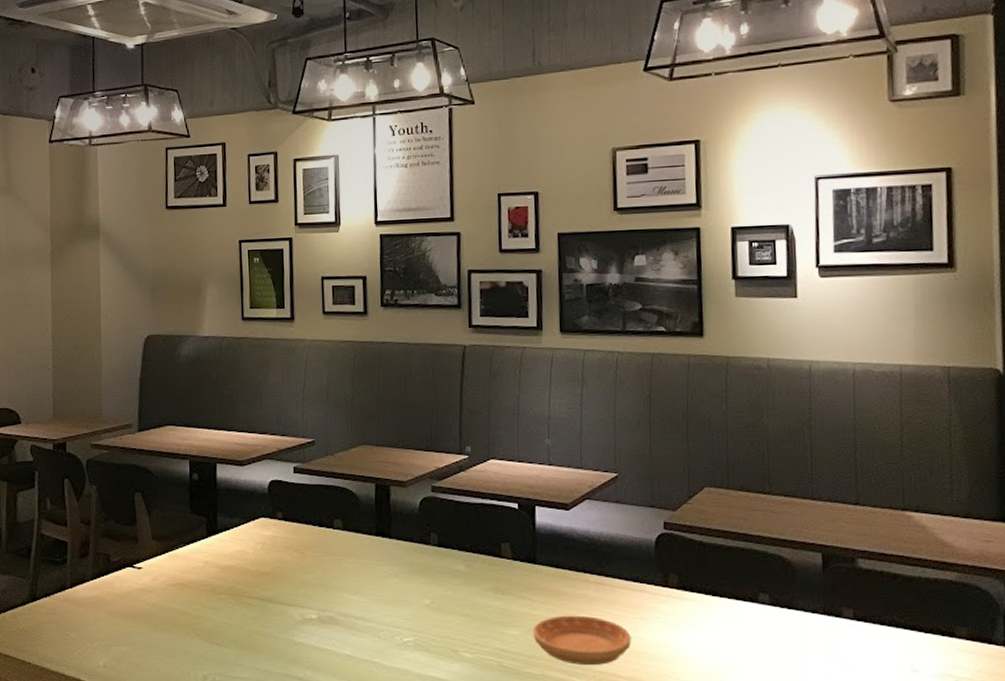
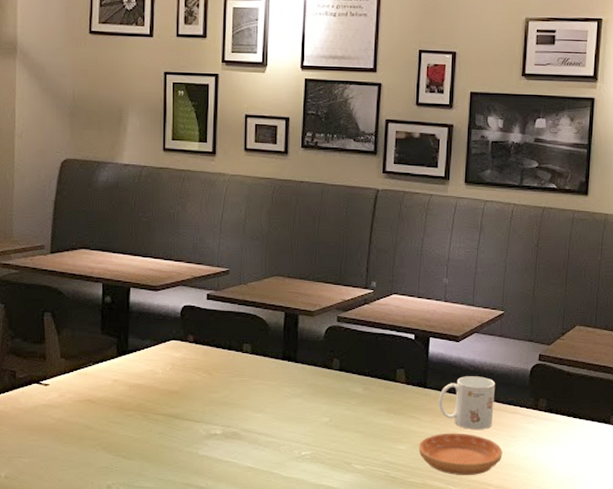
mug: none [551,549,617,611] -> present [439,376,496,429]

